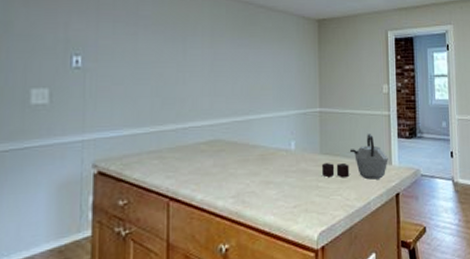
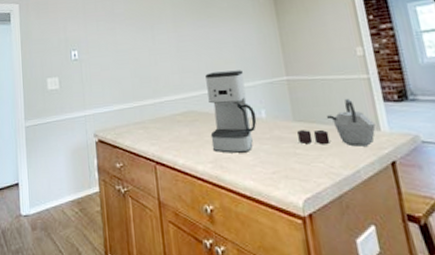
coffee maker: none [236,98,286,187] -> present [205,70,257,153]

